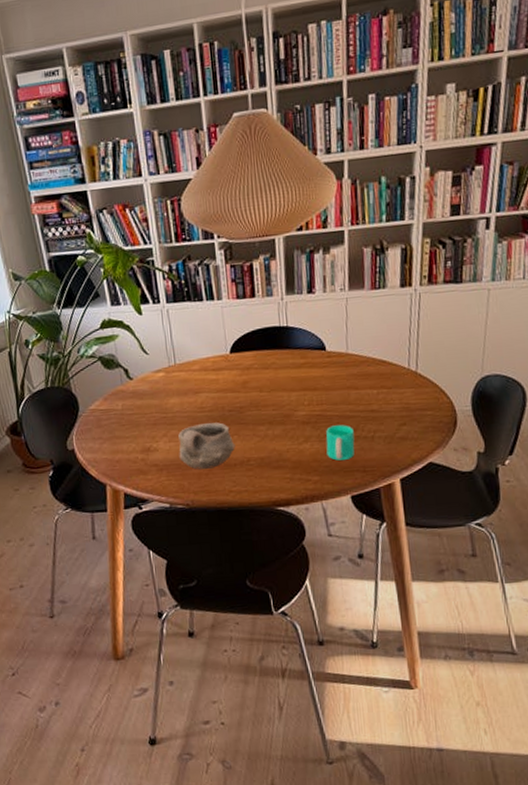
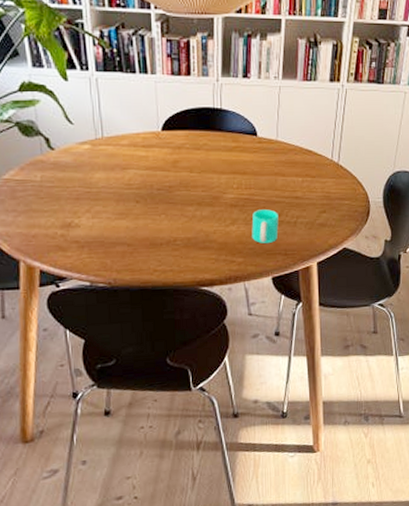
bowl: present [178,422,235,470] -> none [102,201,162,248]

